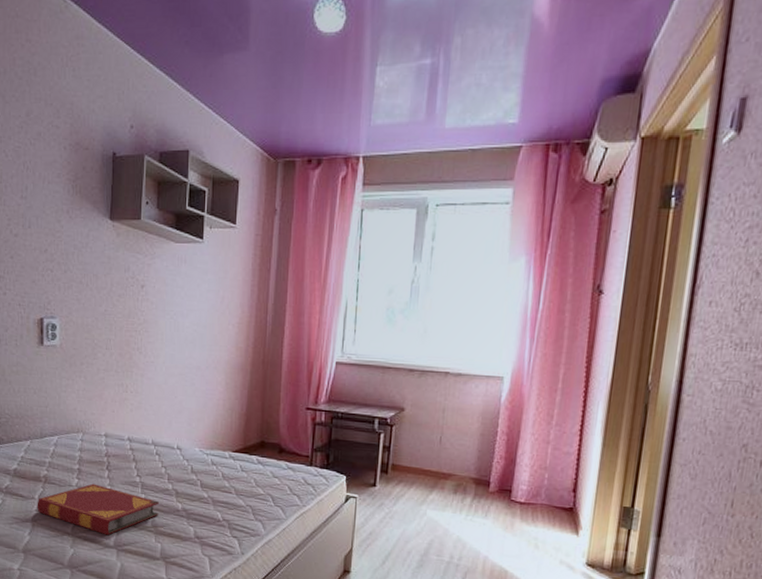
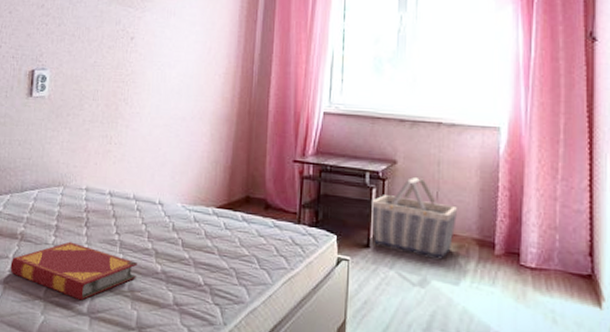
basket: none [378,422,459,496] -> present [370,176,458,260]

